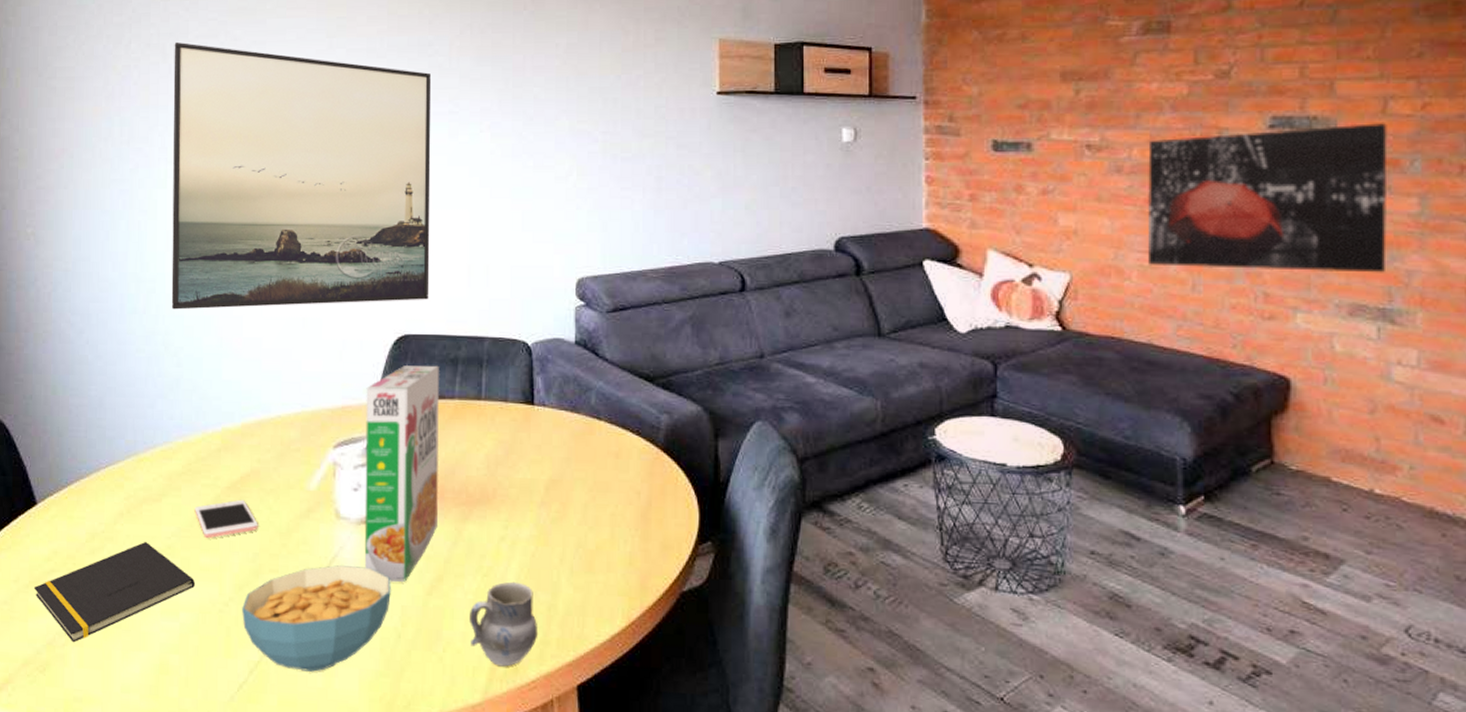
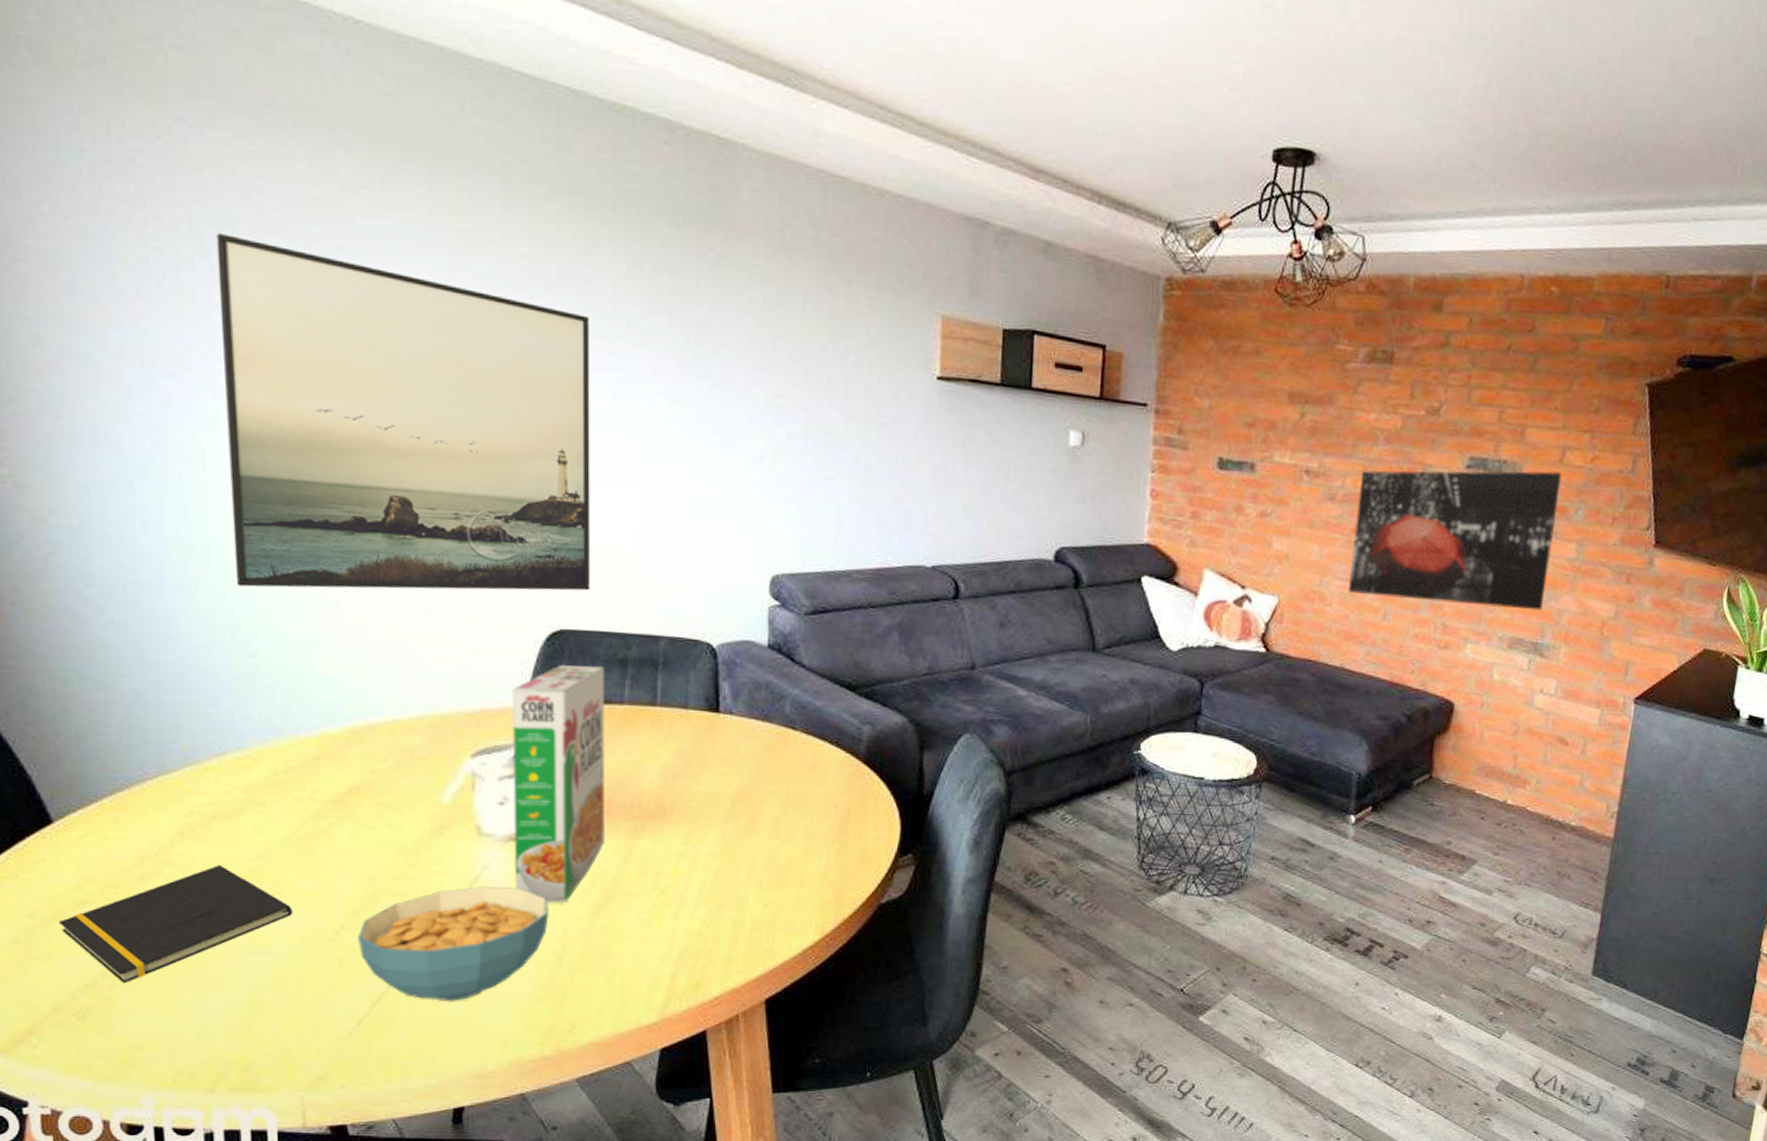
cell phone: present [194,499,258,539] -> none [286,815,375,861]
cup: present [470,581,537,667] -> none [644,898,721,985]

